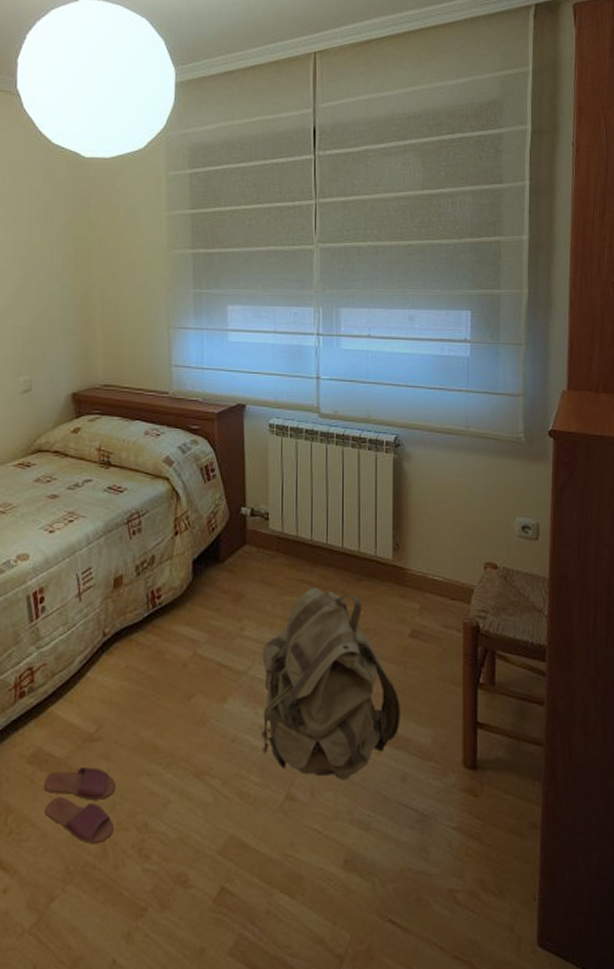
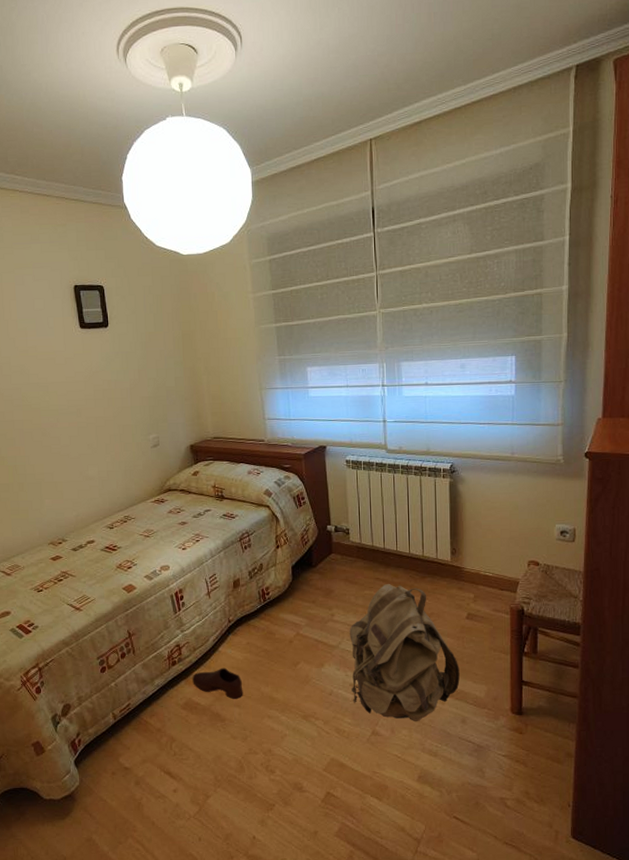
slippers: present [45,767,115,843] -> none [196,712,247,762]
shoe: none [46,701,116,748] -> present [192,667,243,699]

